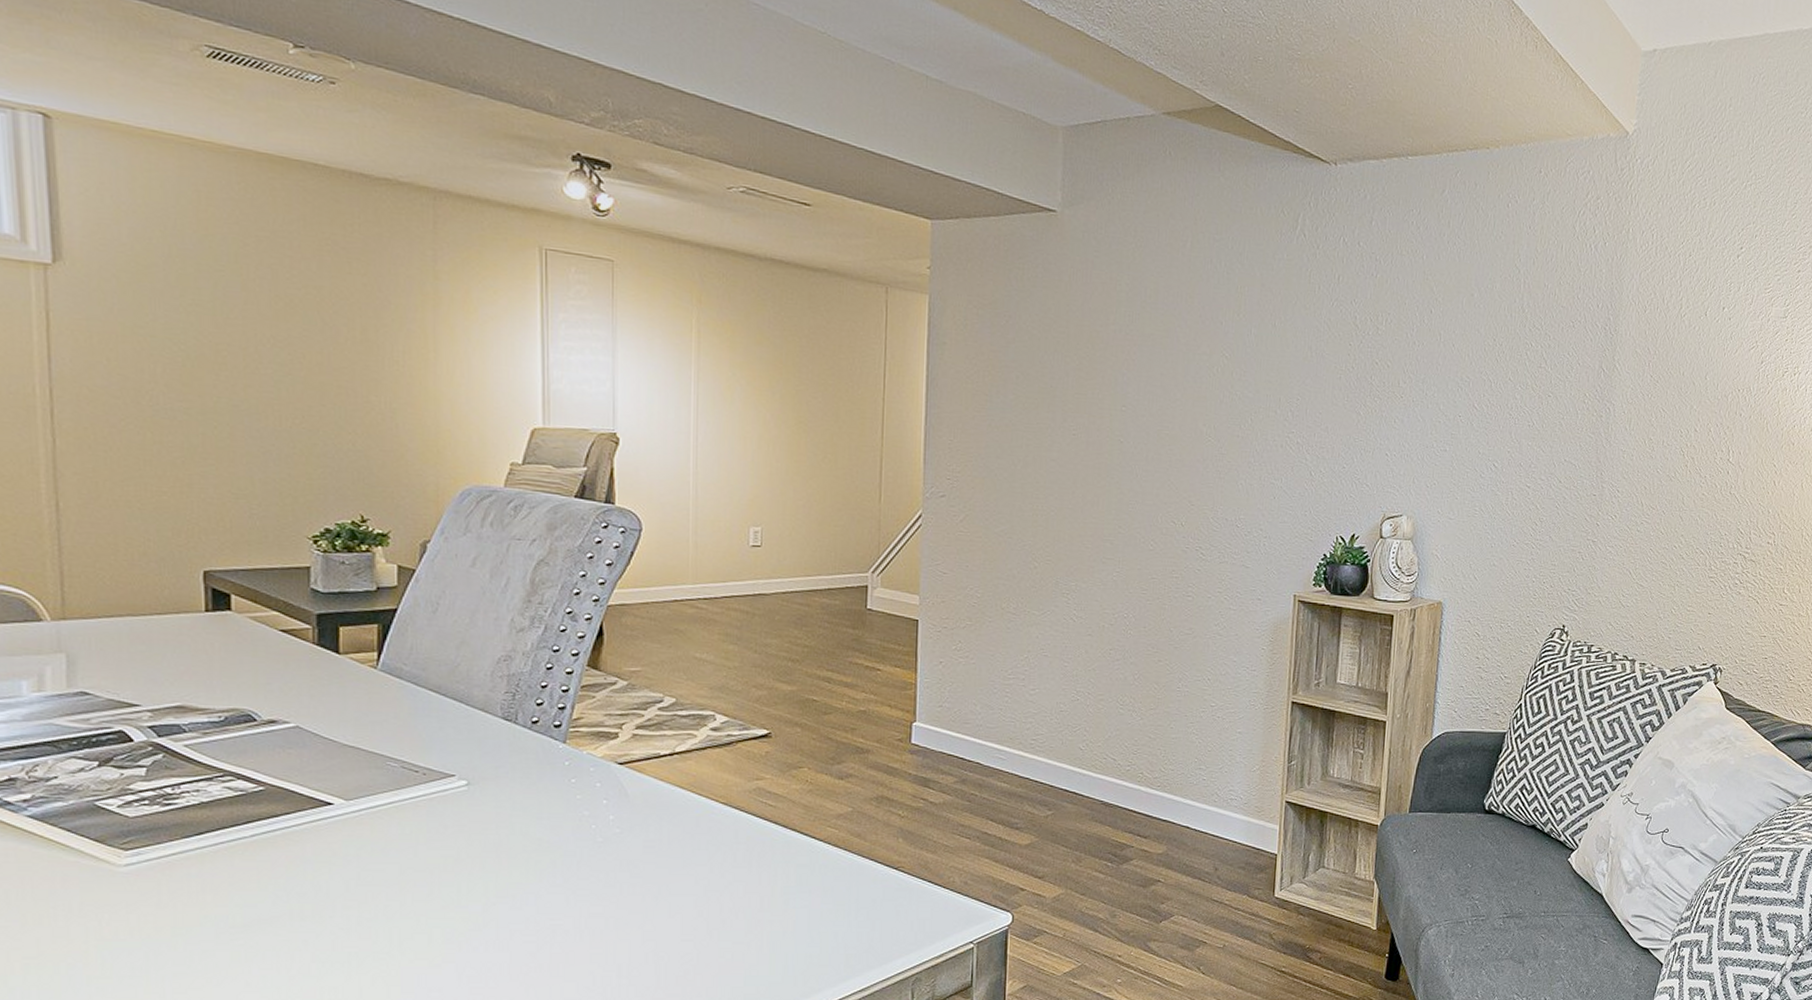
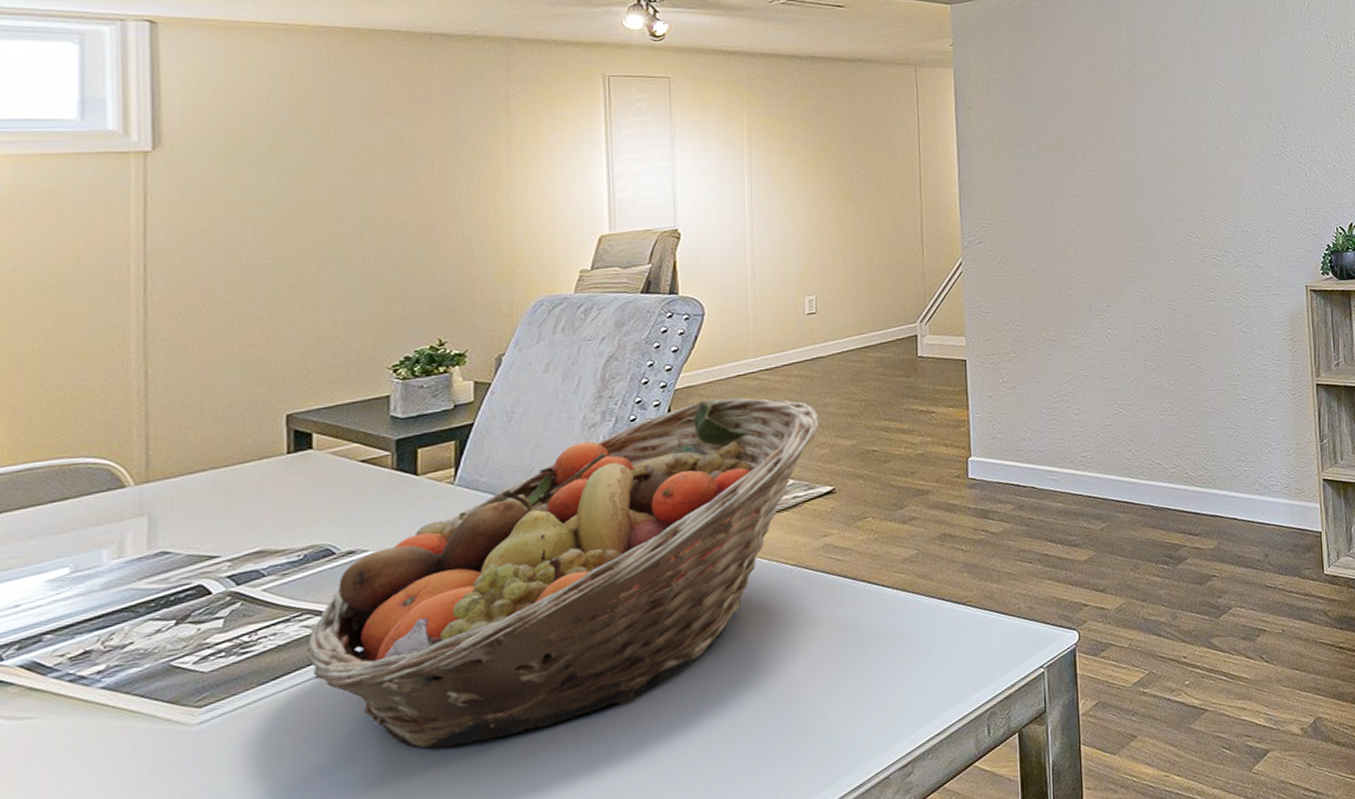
fruit basket: none [229,621,758,925] -> present [306,397,819,749]

